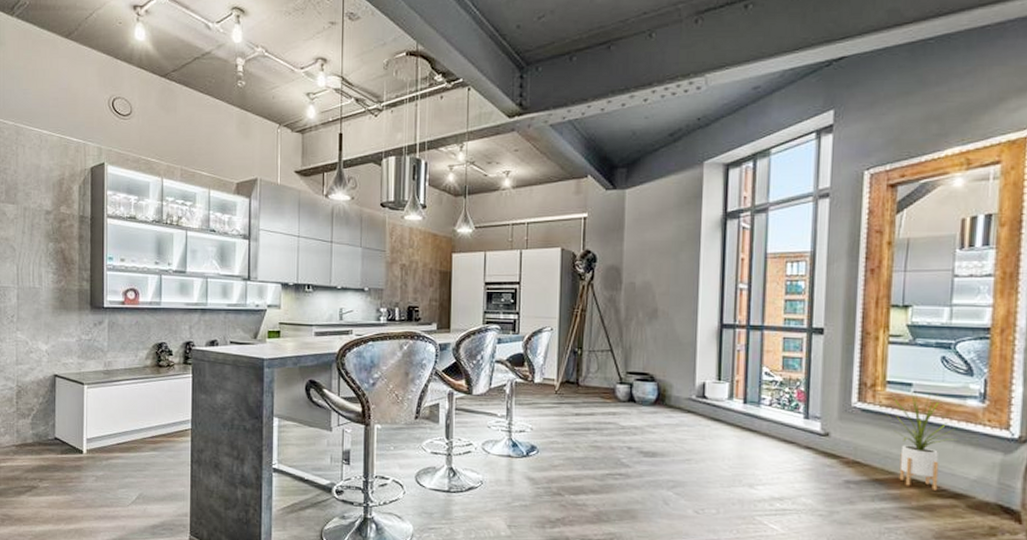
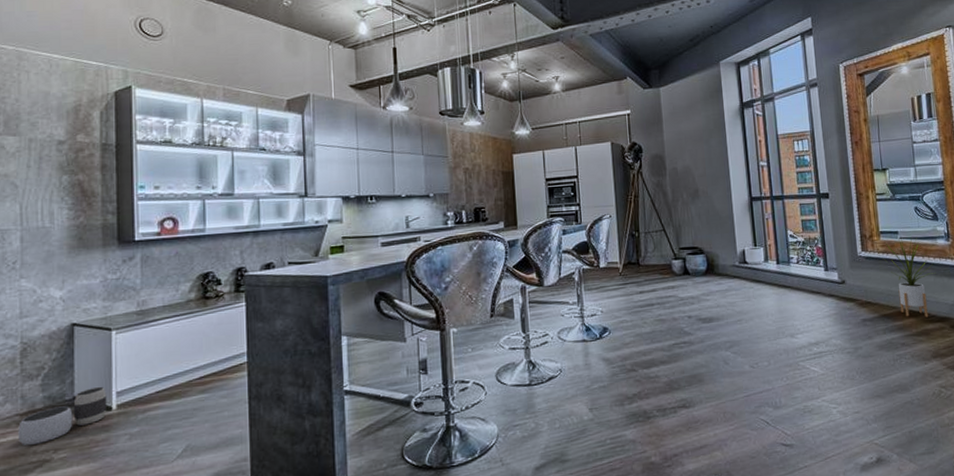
waste basket: none [14,432,79,473] -> present [18,387,107,446]

